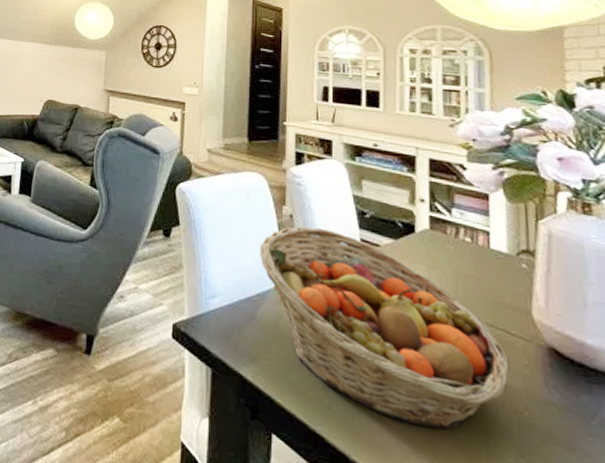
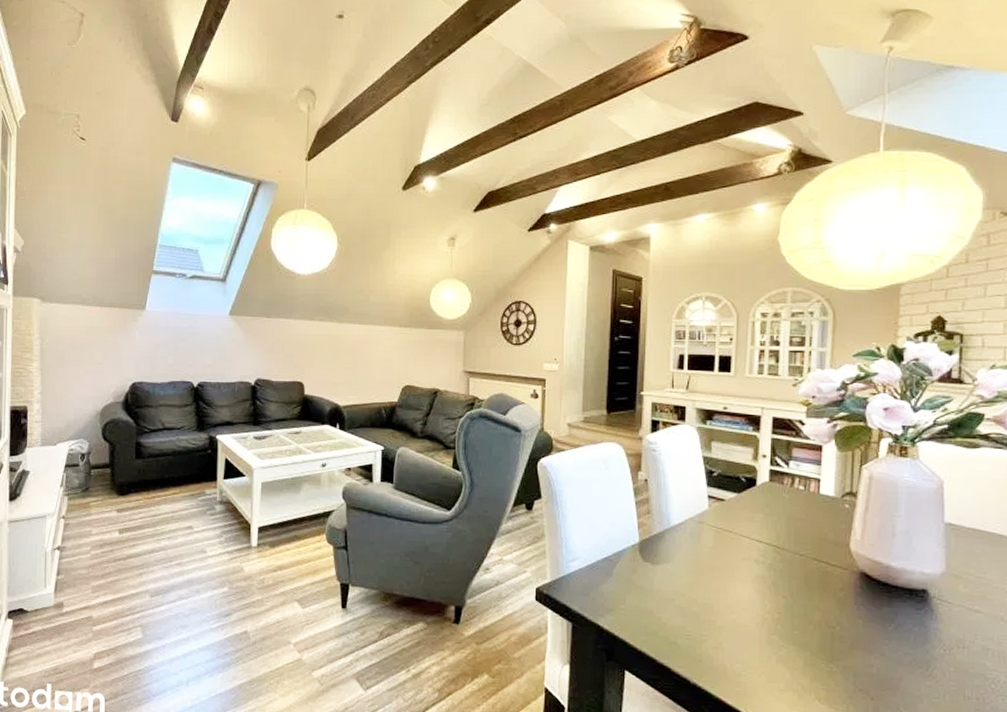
fruit basket: present [259,226,510,429] -> none [616,488,828,650]

